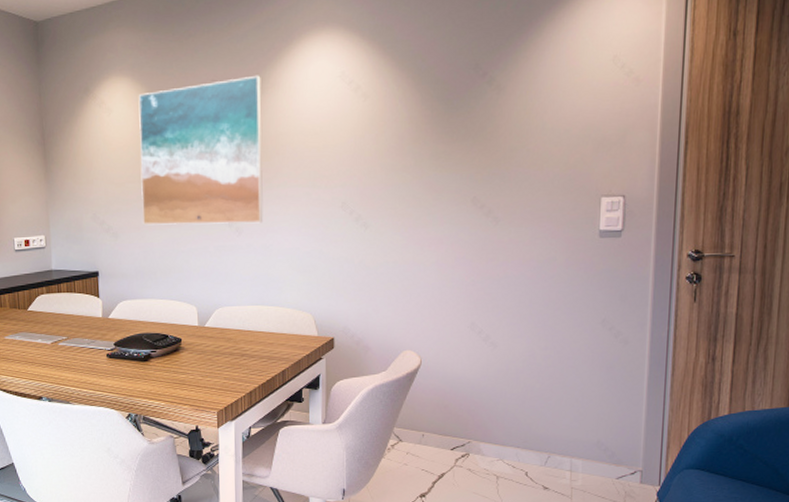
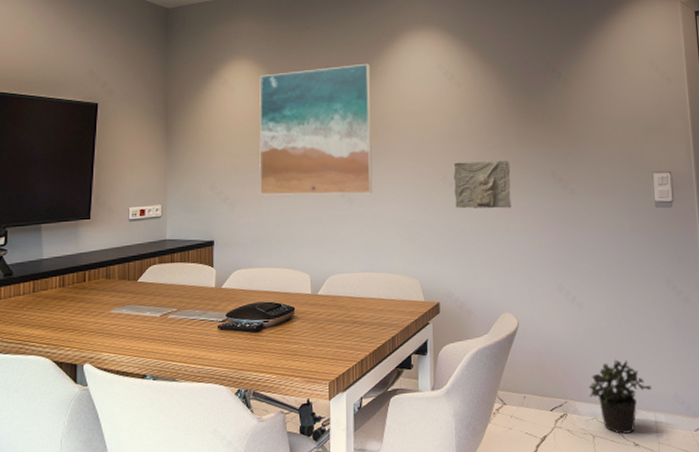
relief sculpture: none [355,185,423,240] -> present [453,161,511,209]
potted plant: none [496,402,570,478] -> present [588,359,652,435]

